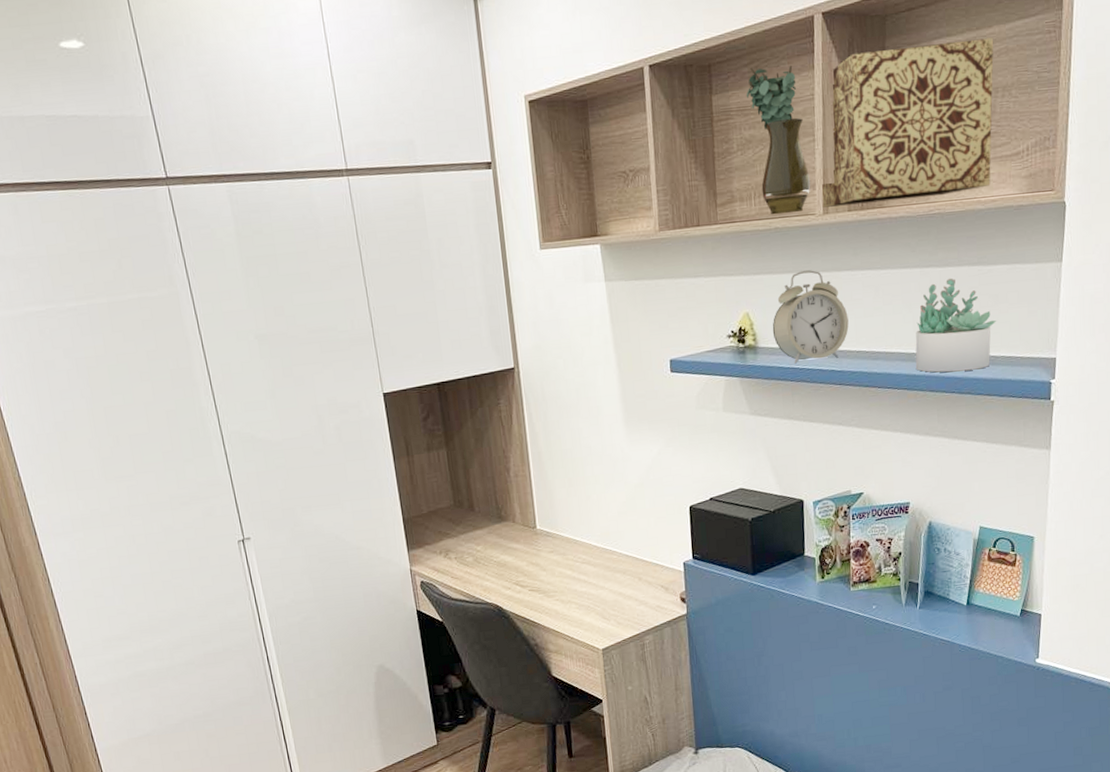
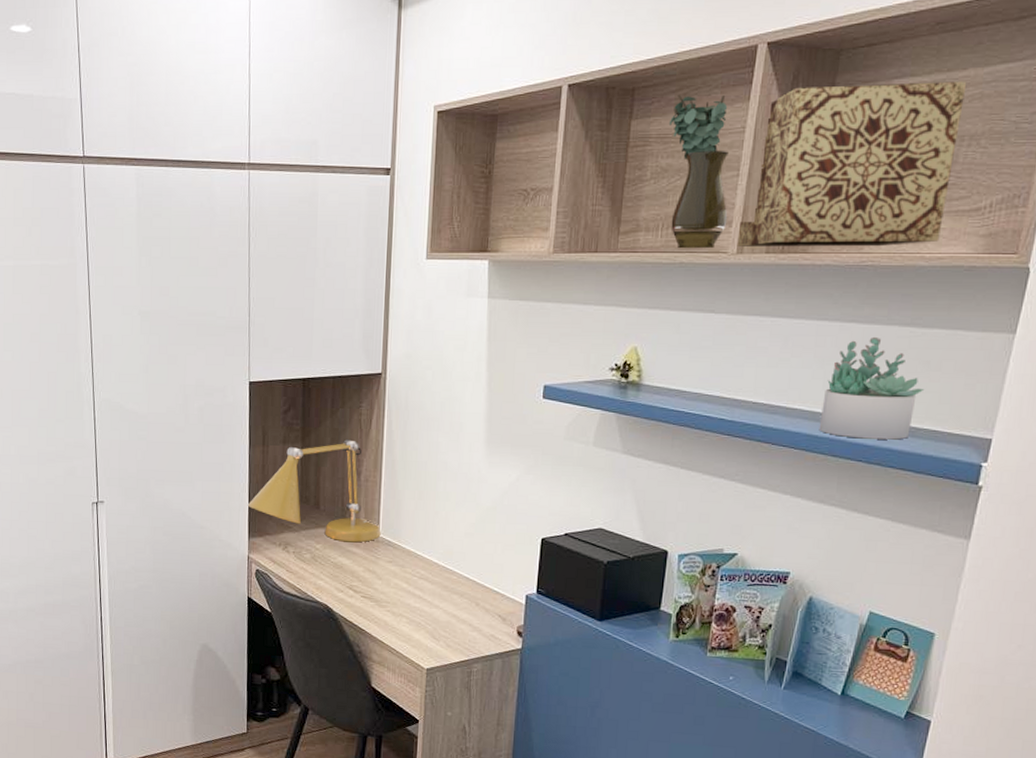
table lamp: none [401,437,539,540] -> present [247,439,381,543]
alarm clock: present [772,270,849,364] -> none [660,311,749,407]

